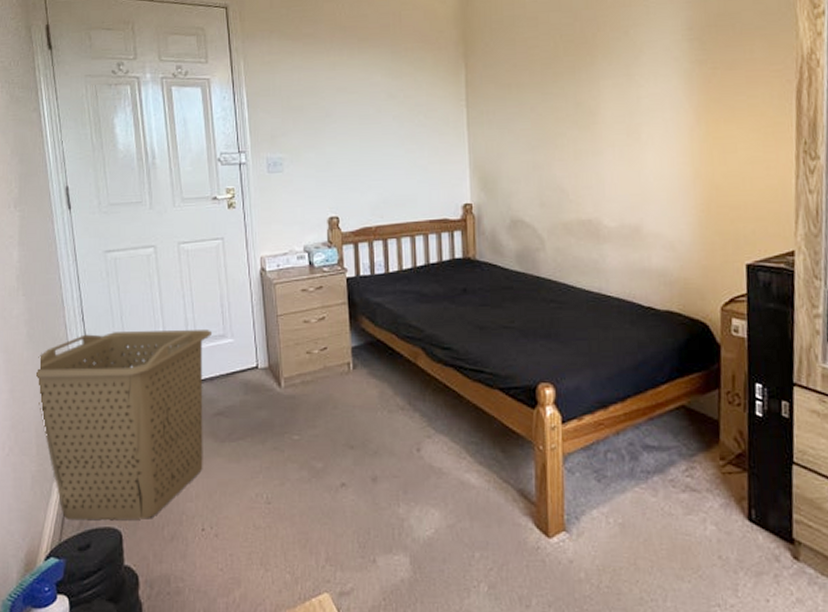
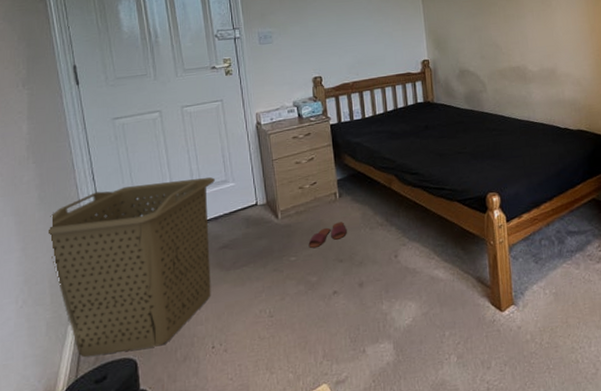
slippers: none [314,399,360,427] -> present [308,222,347,248]

